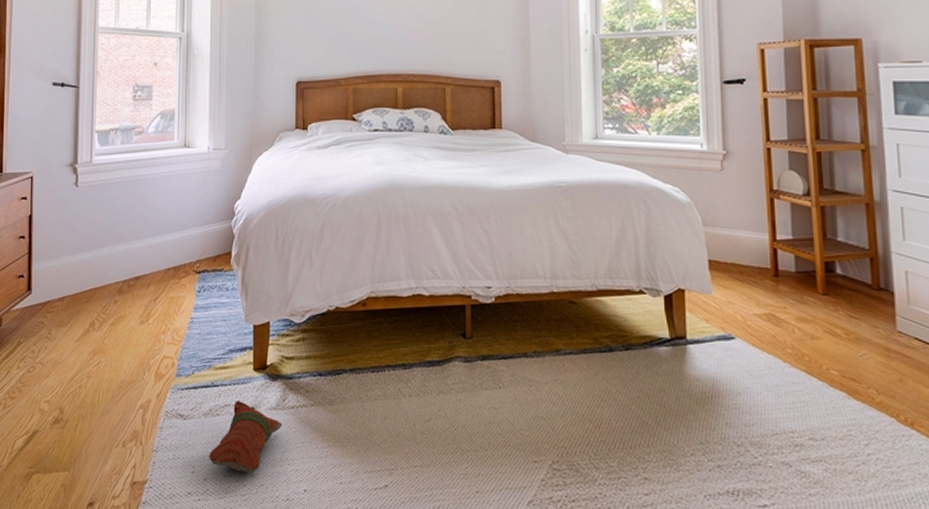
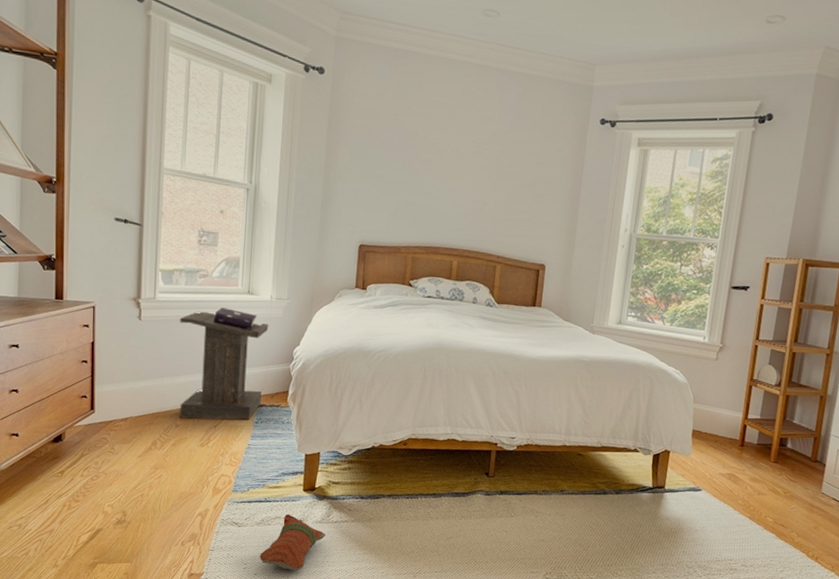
lectern: none [116,165,207,293] -> present [179,307,269,421]

